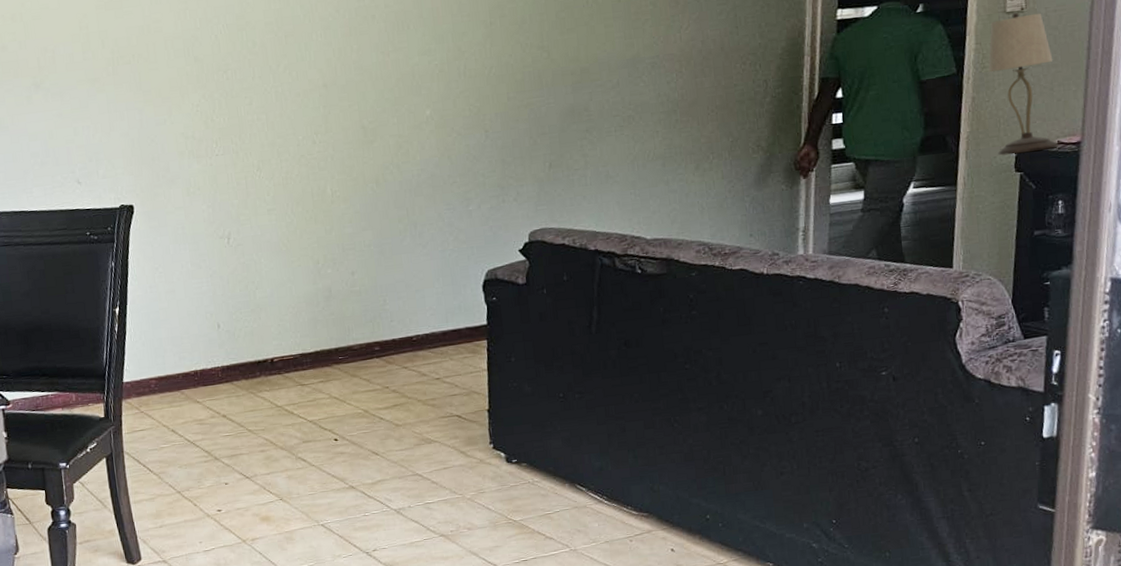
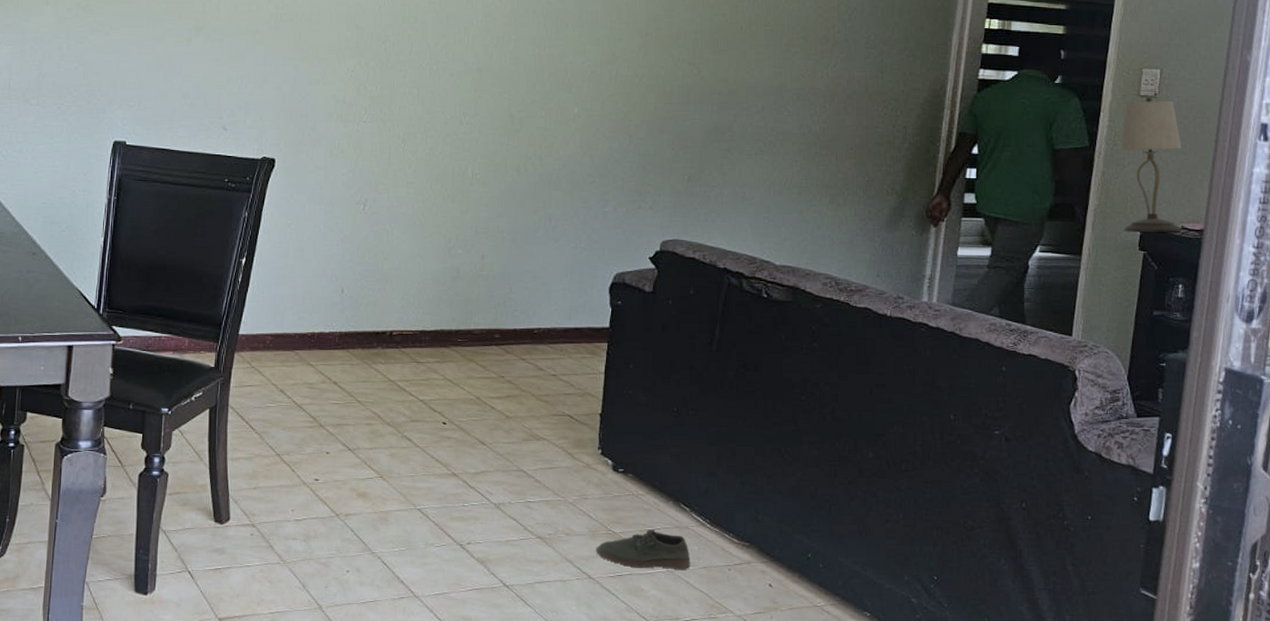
shoe: none [498,511,593,552] -> present [596,528,691,570]

